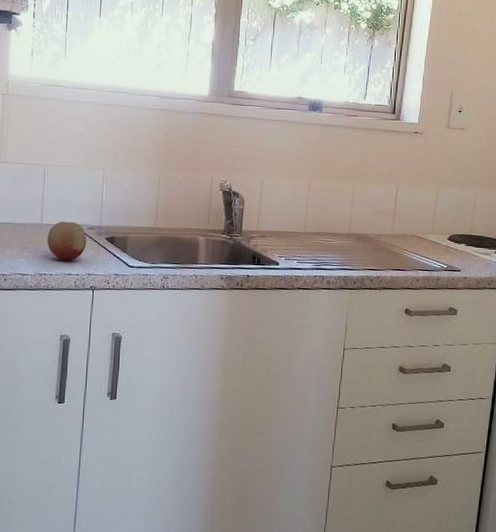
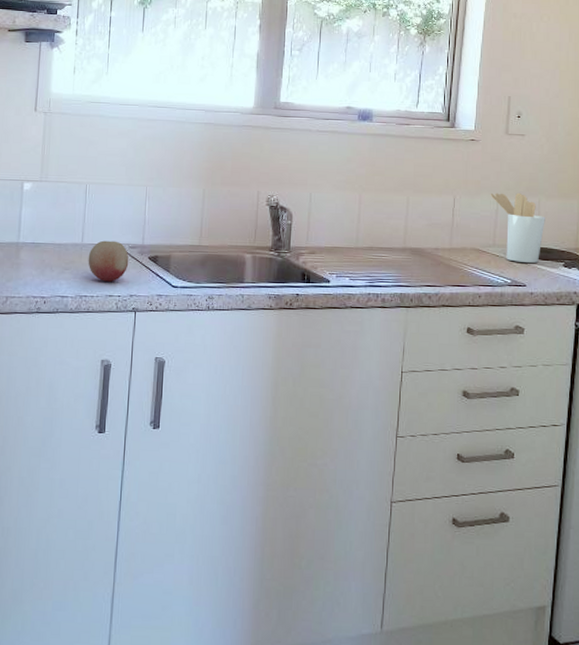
utensil holder: none [431,183,481,250] -> present [490,192,545,263]

